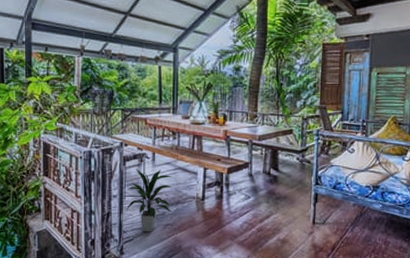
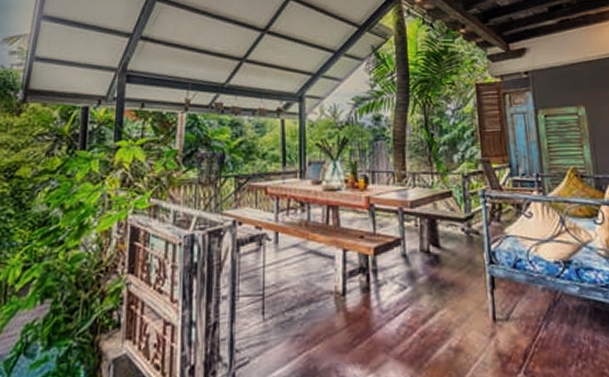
indoor plant: present [126,169,173,232] -> none [239,254,303,349]

